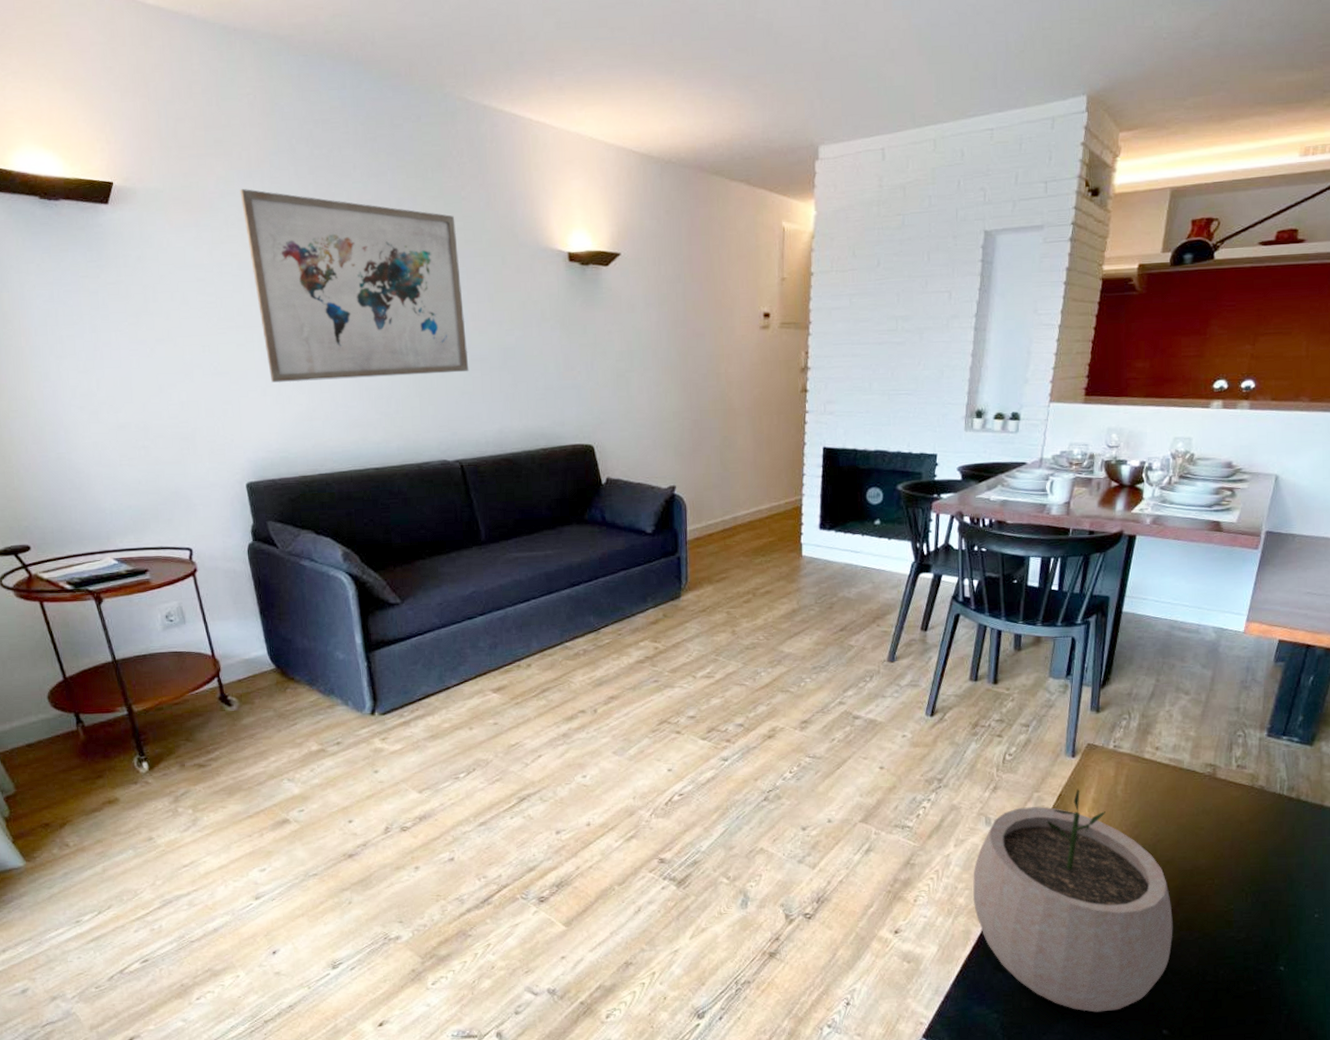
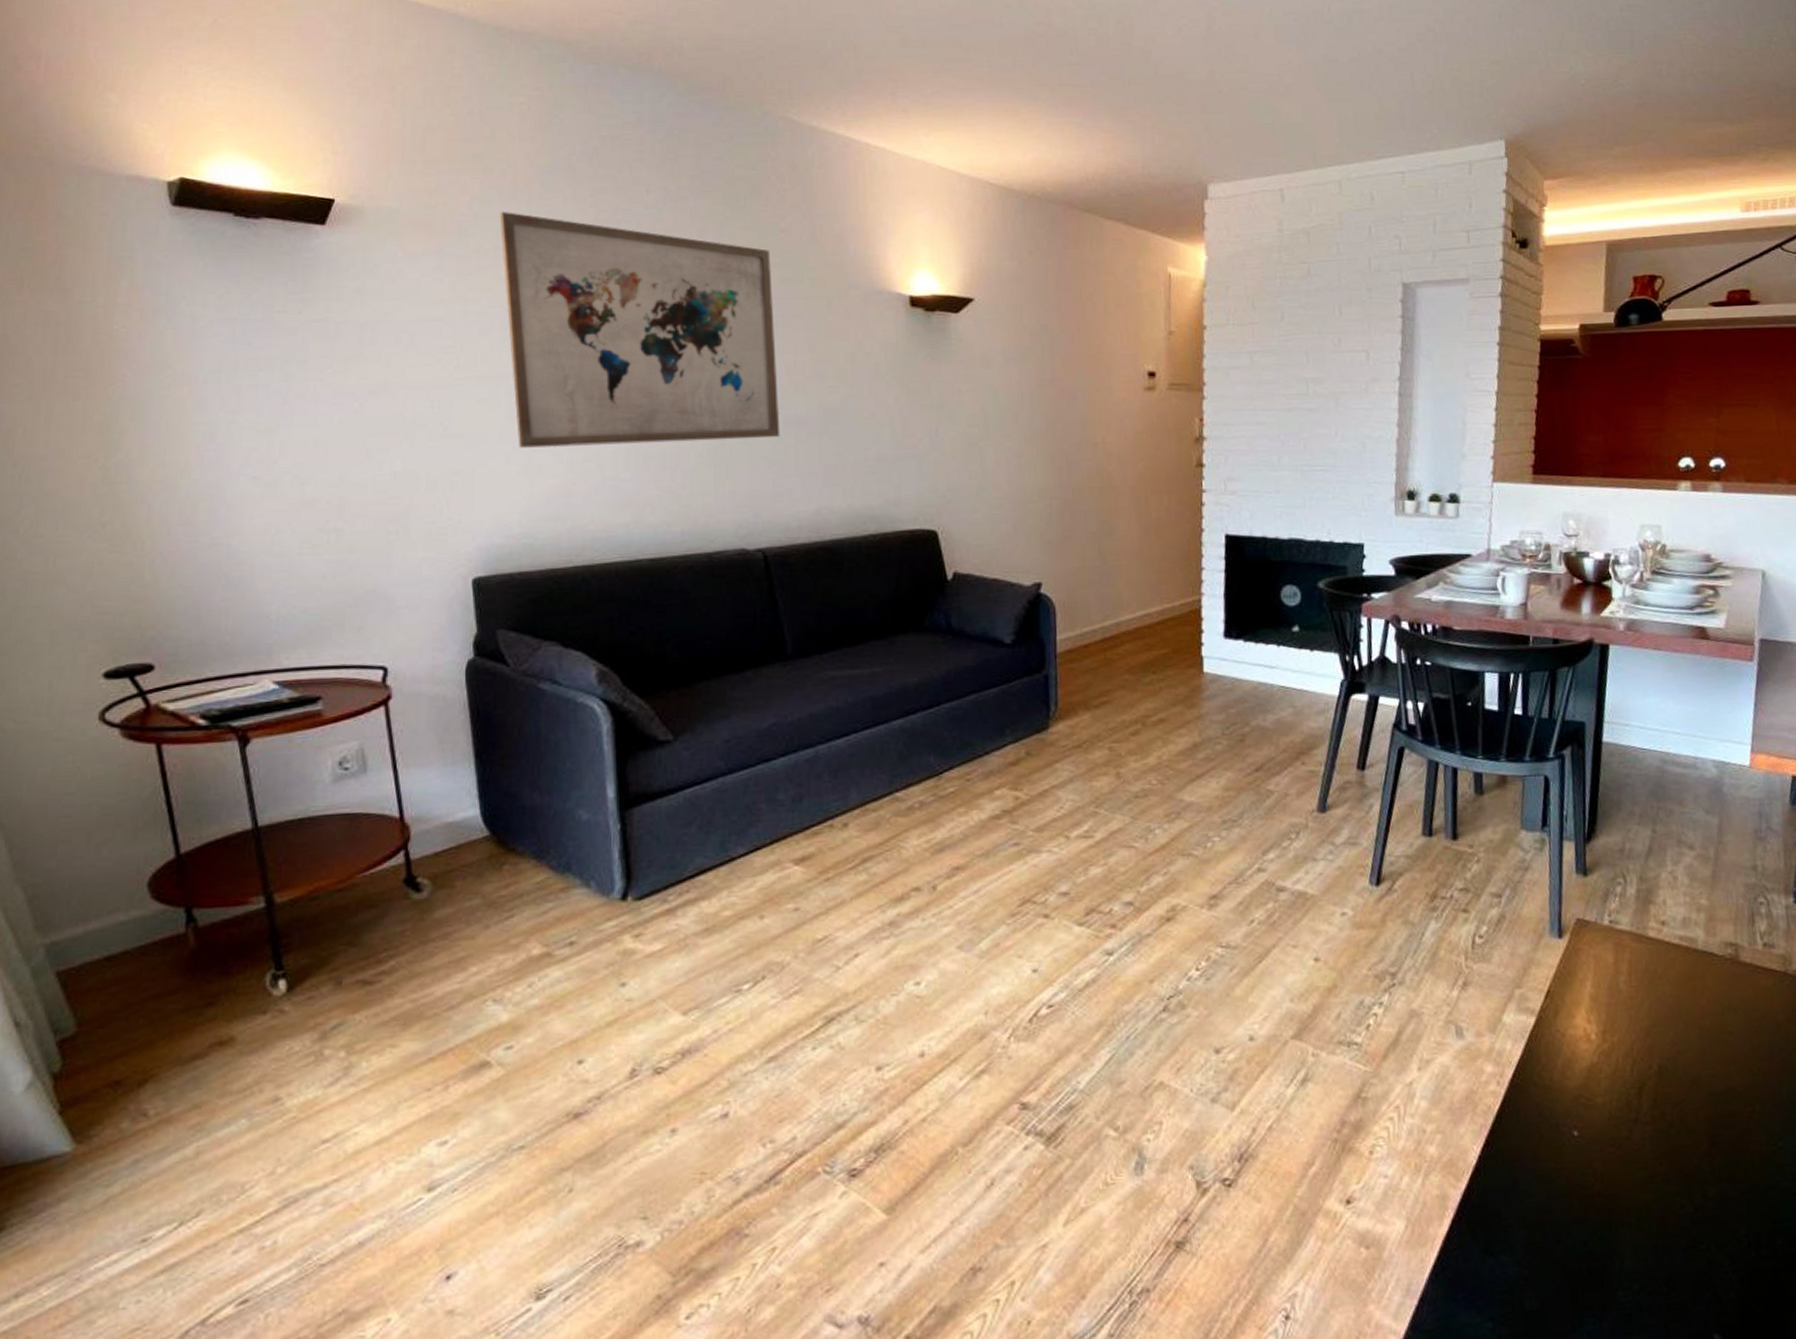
plant pot: present [973,788,1173,1012] -> none [1445,981,1712,1313]

